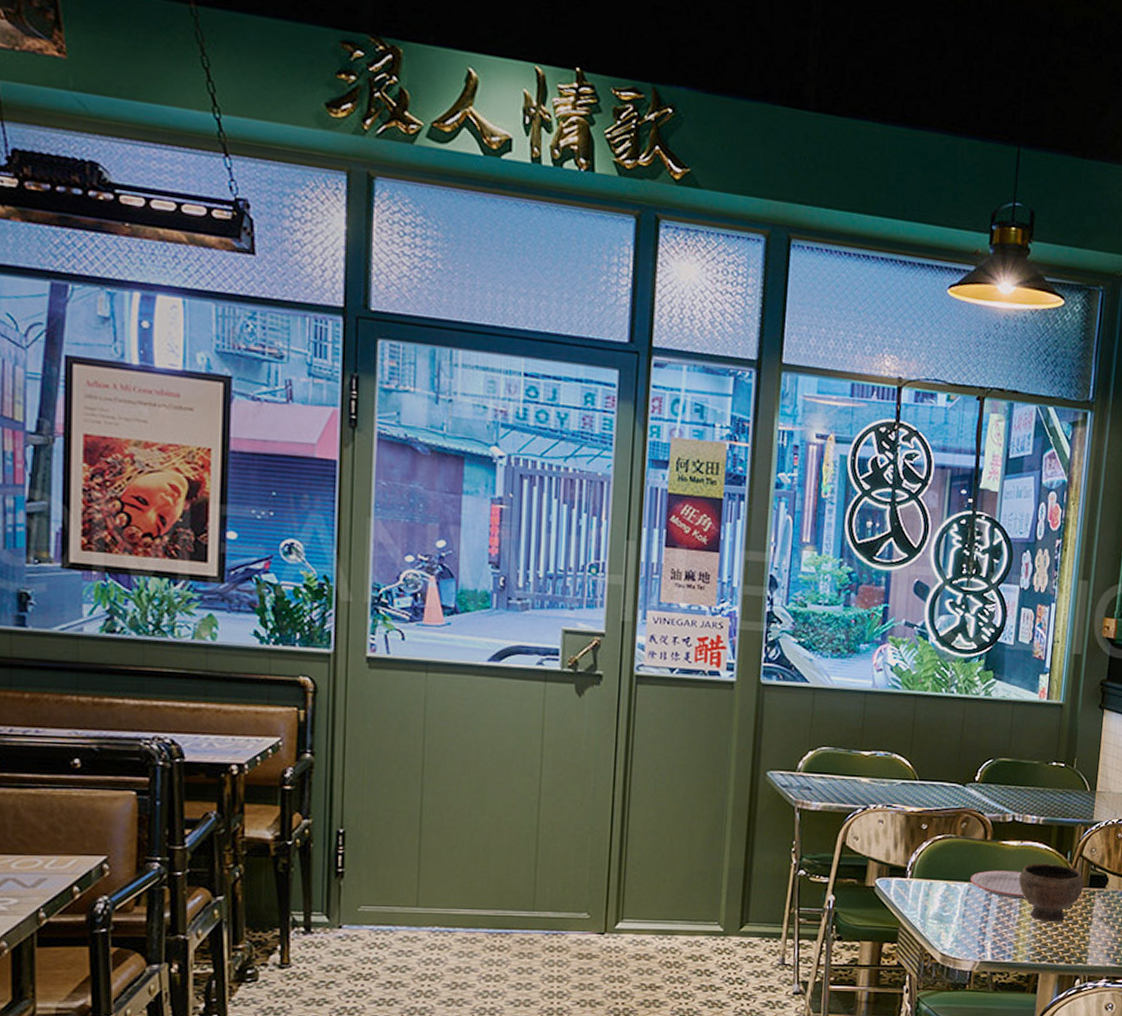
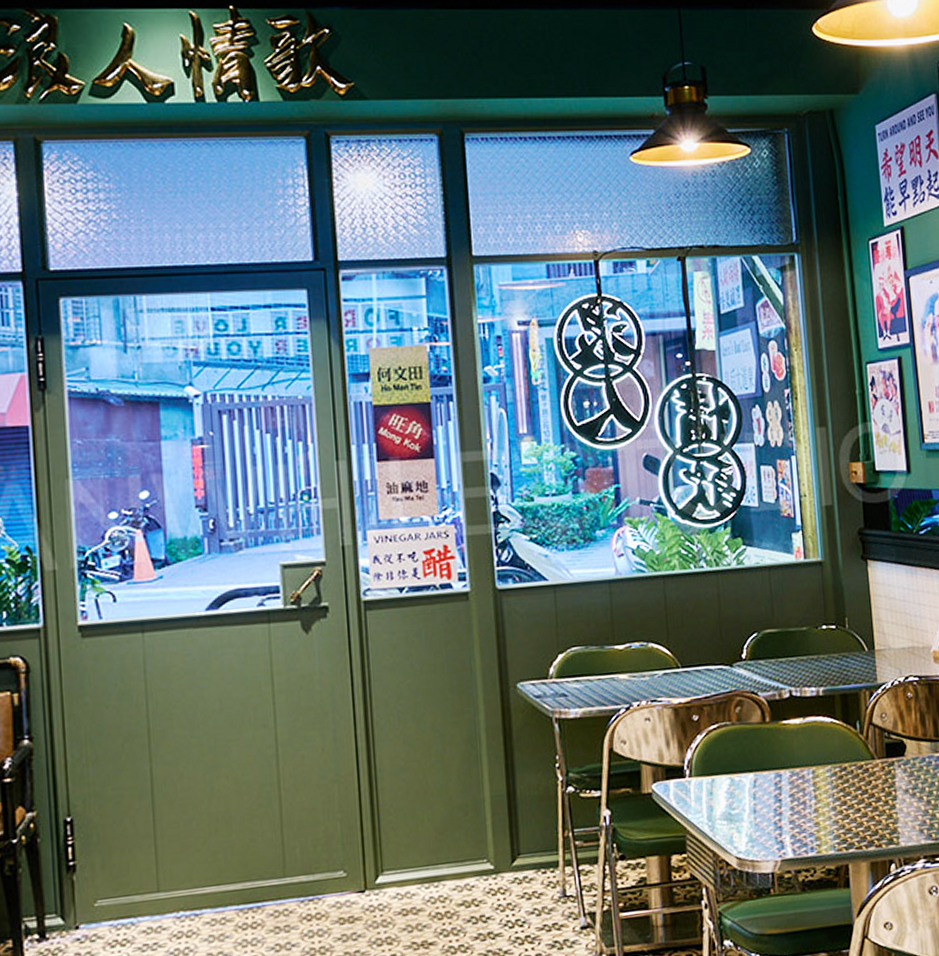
plate: present [970,870,1026,900] -> none [755,751,820,784]
bowl: present [1019,863,1084,923] -> none [808,737,881,804]

